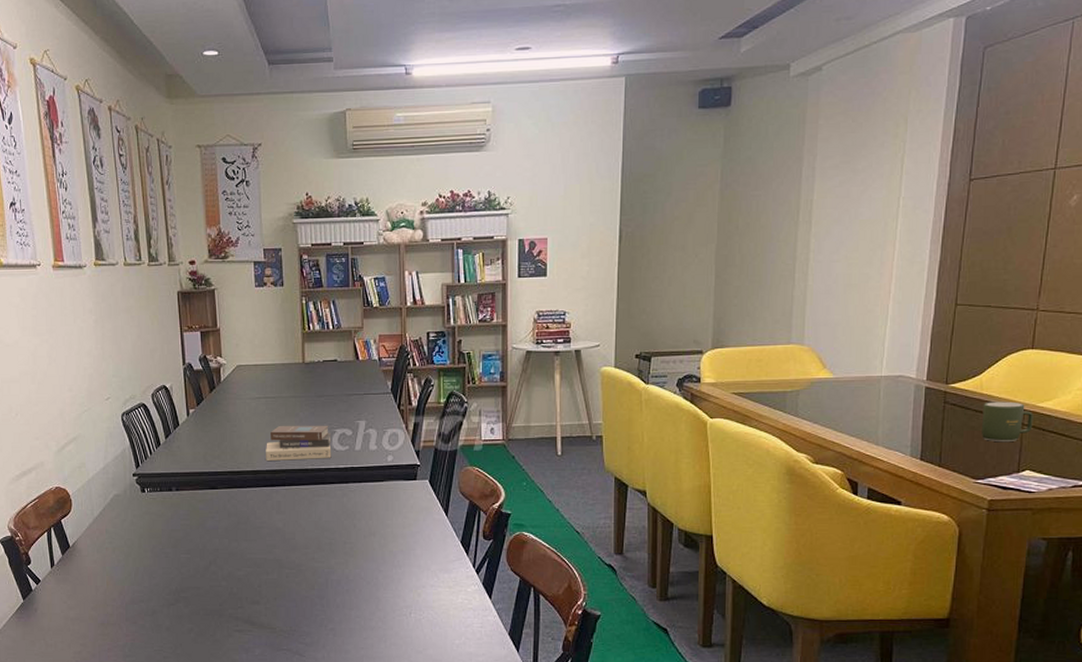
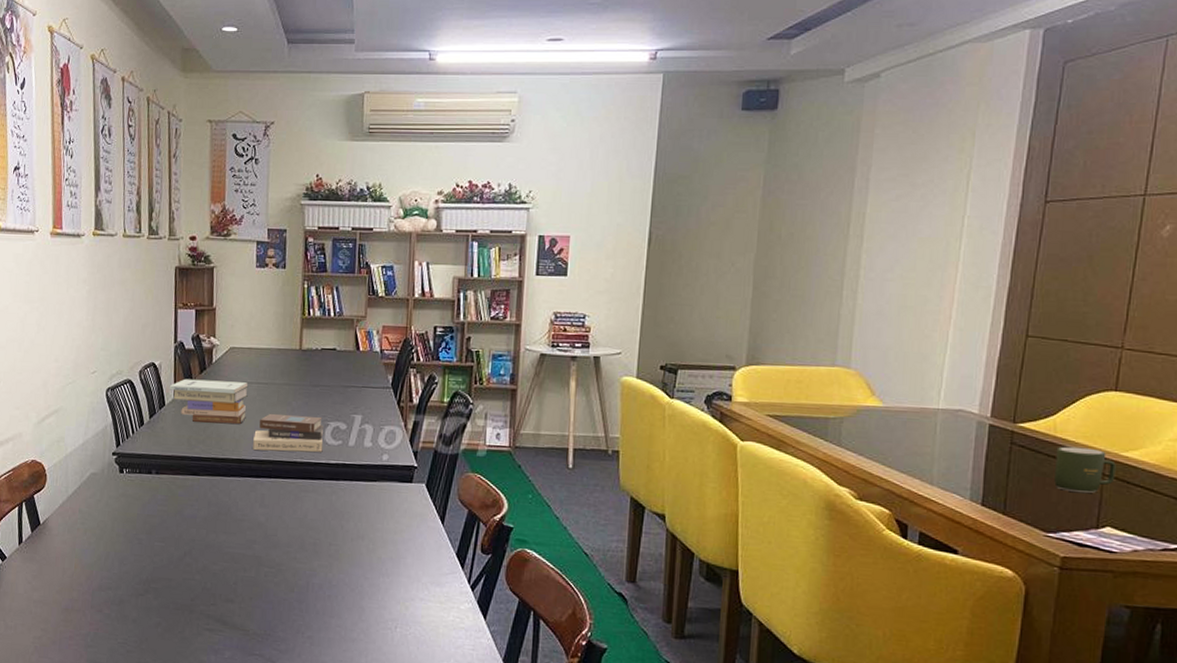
books: none [181,398,257,440] -> present [169,378,248,425]

